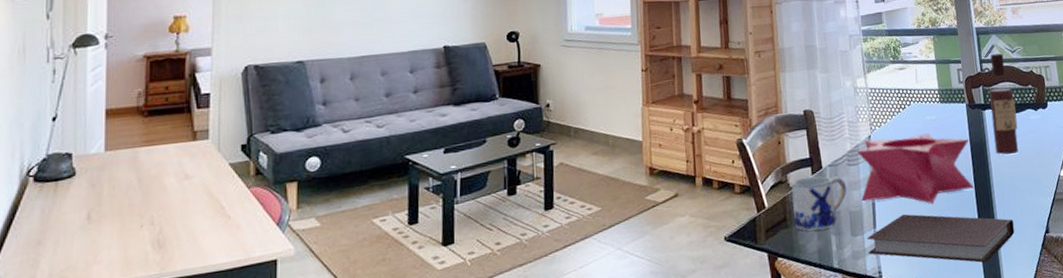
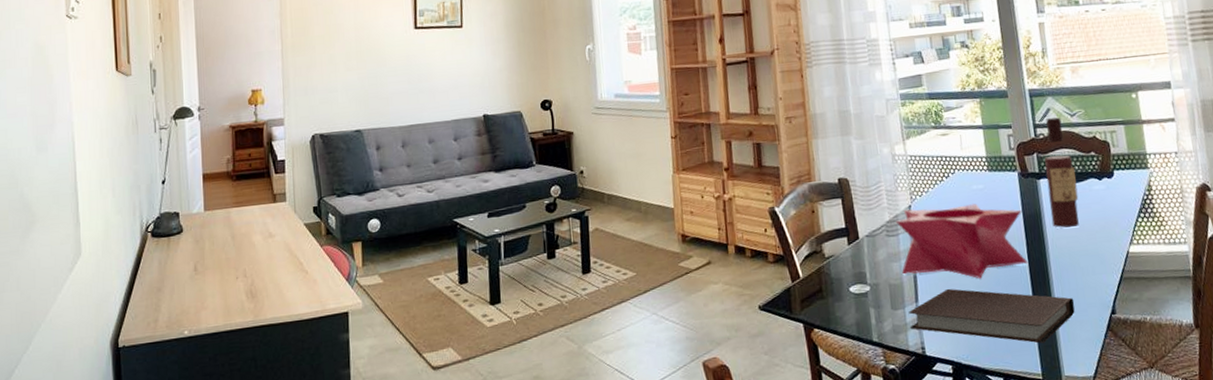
mug: present [791,176,847,231] -> none [826,246,886,302]

